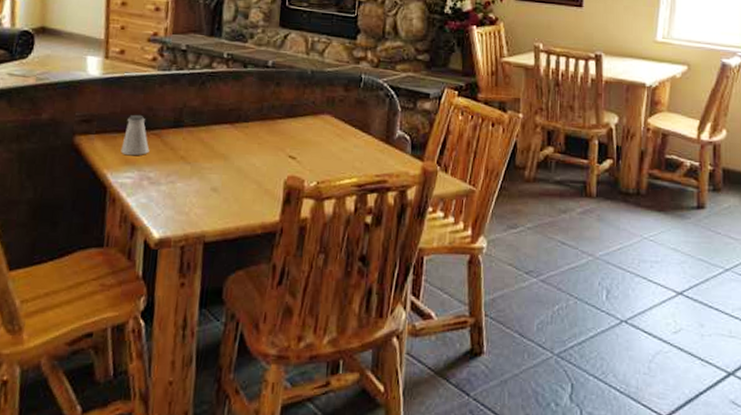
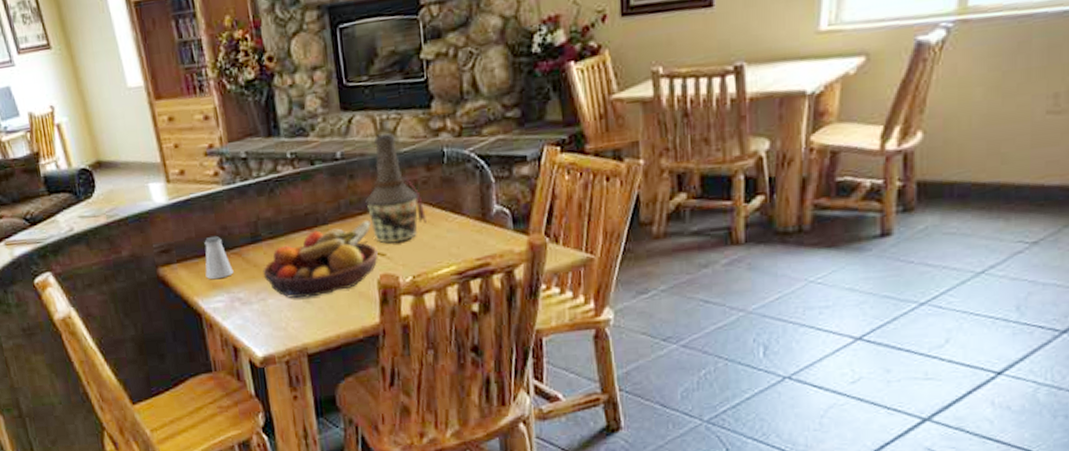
fruit bowl: none [177,123,289,188] -> present [263,219,378,298]
bottle: none [286,52,338,150] -> present [365,132,426,244]

